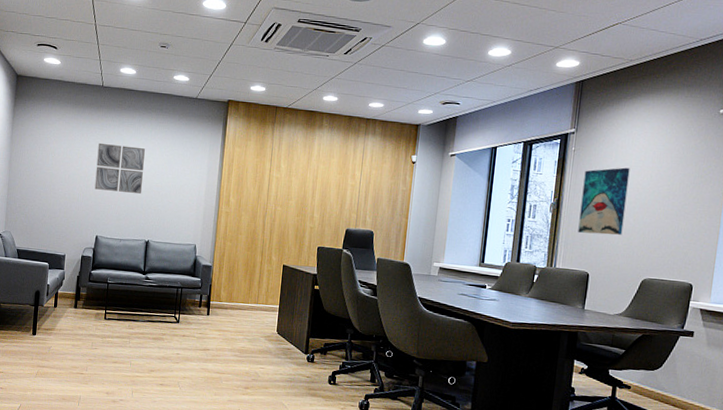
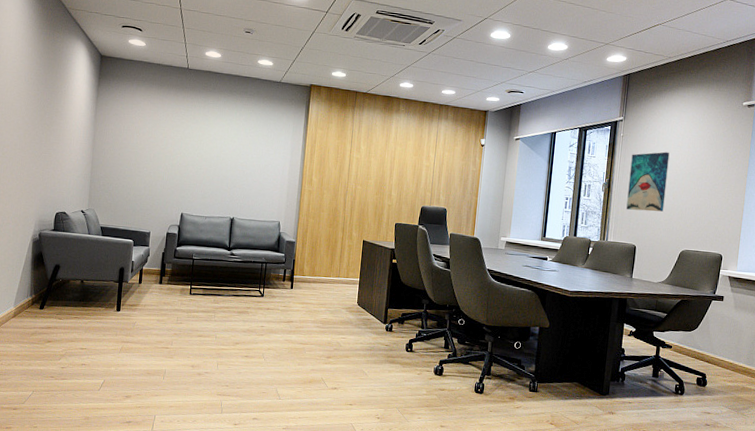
wall art: present [94,142,145,194] -> none [180,123,230,173]

